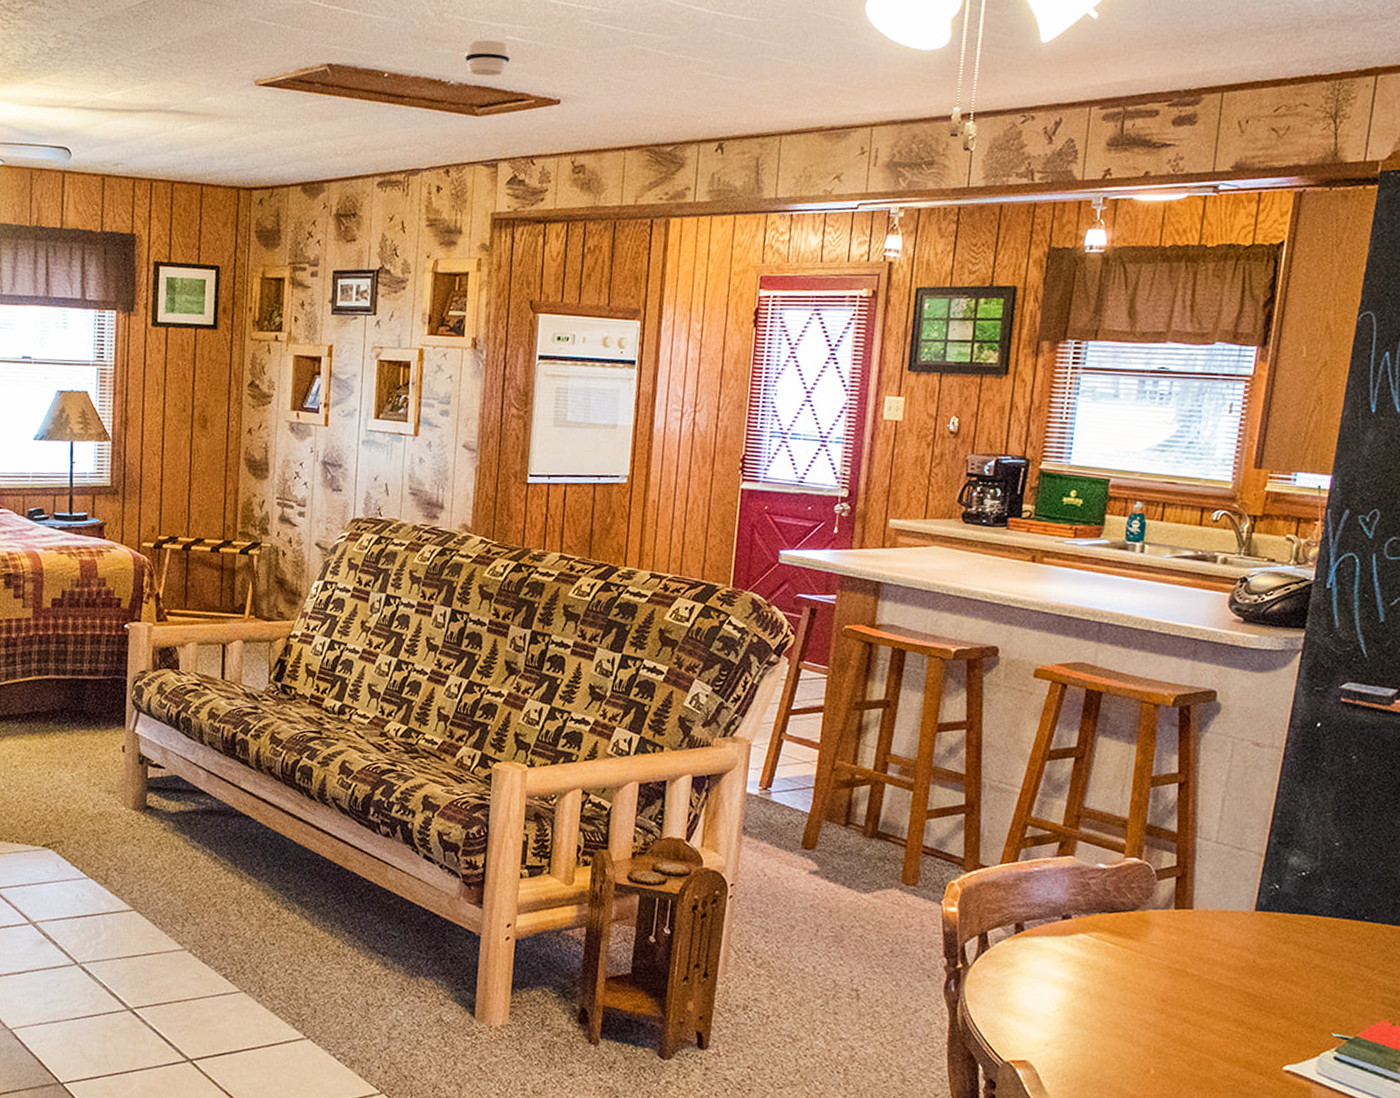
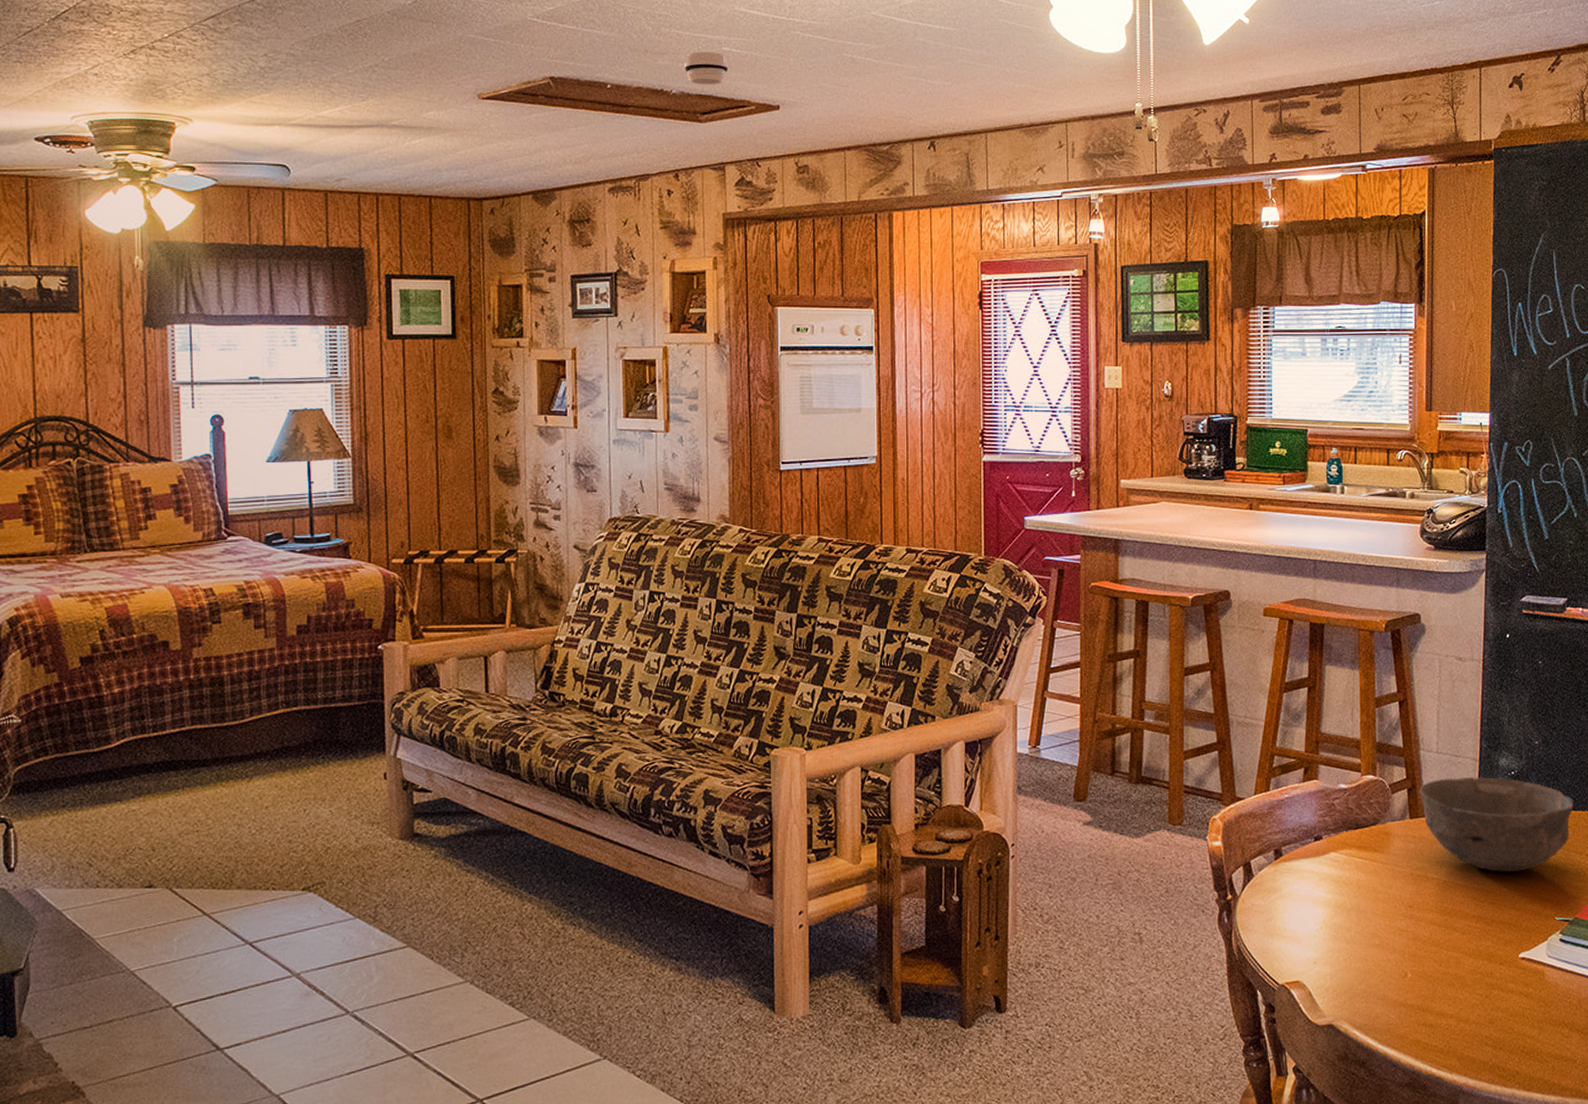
bowl: none [1188,870,1374,980] -> present [1418,777,1574,873]

